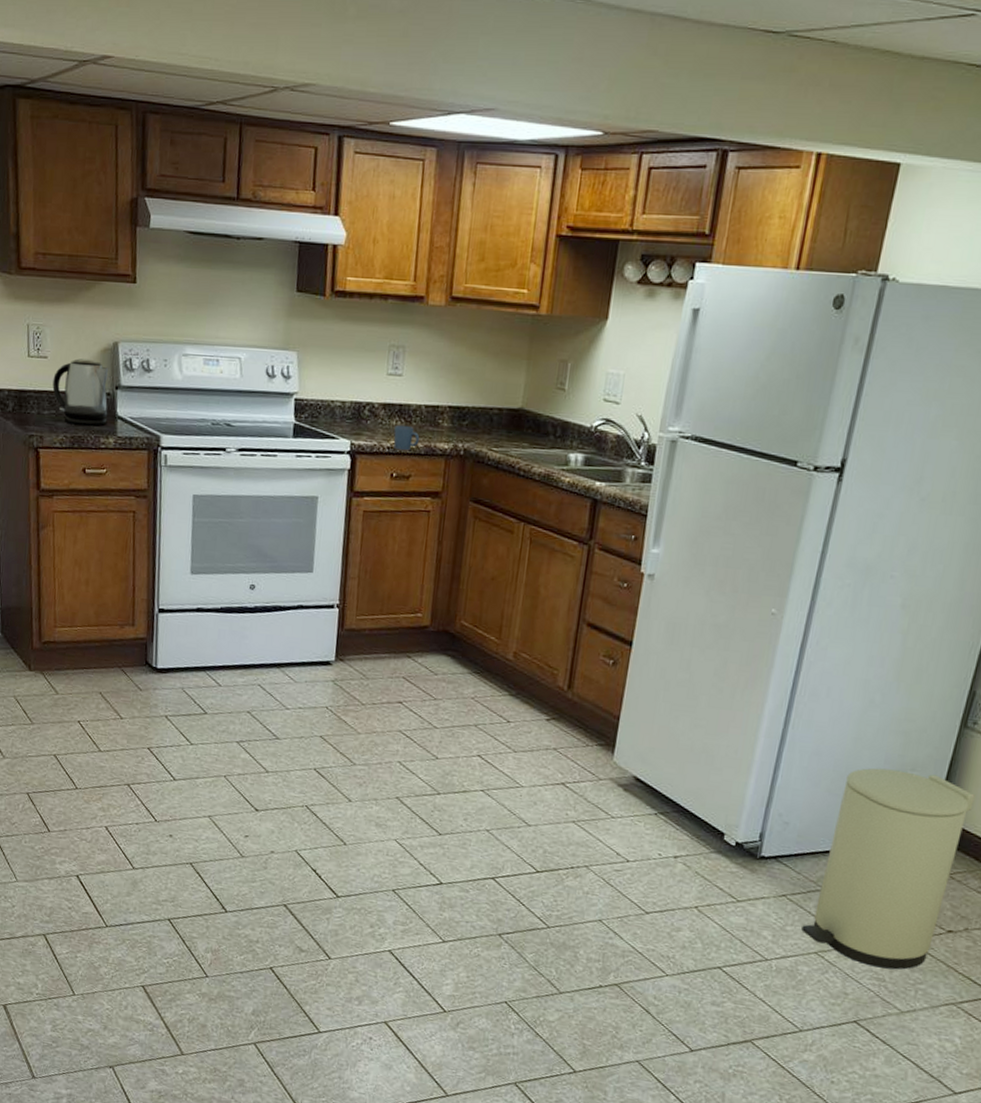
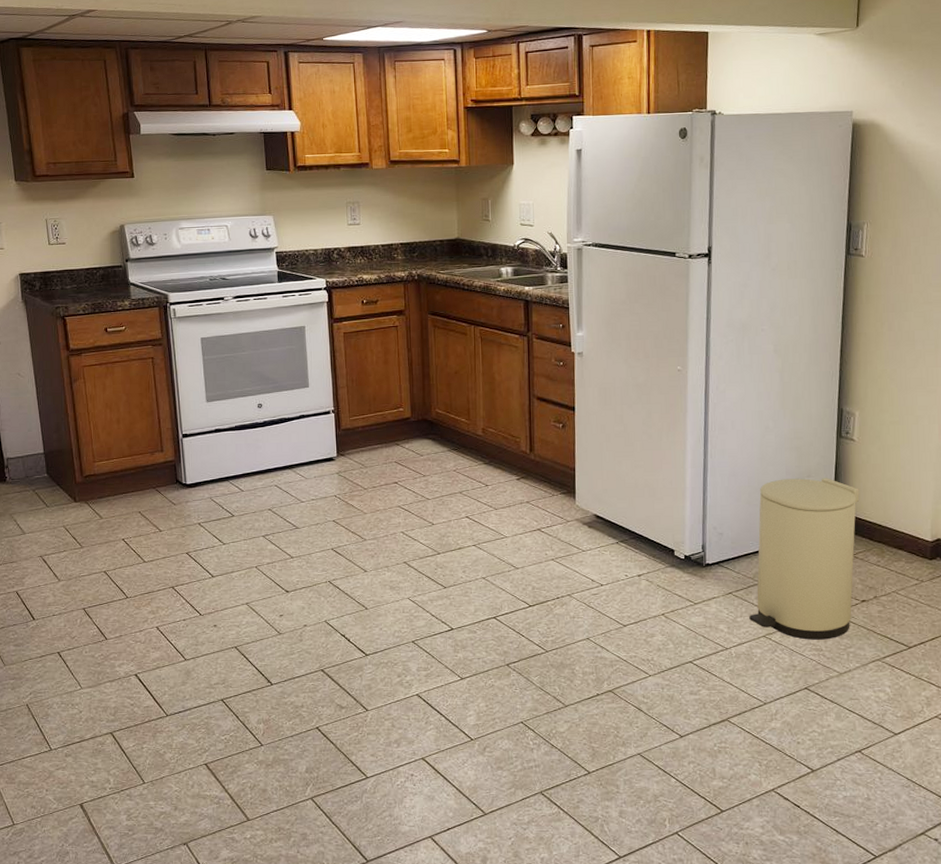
kettle: present [52,358,108,426] -> none [72,241,122,294]
mug: present [393,424,420,451] -> none [360,262,381,282]

